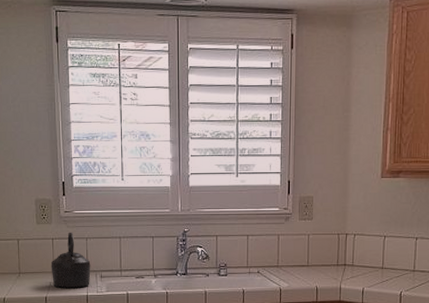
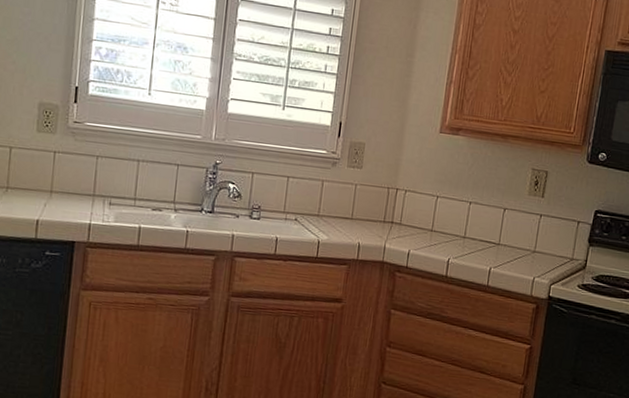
kettle: present [51,232,91,288] -> none [48,146,99,214]

